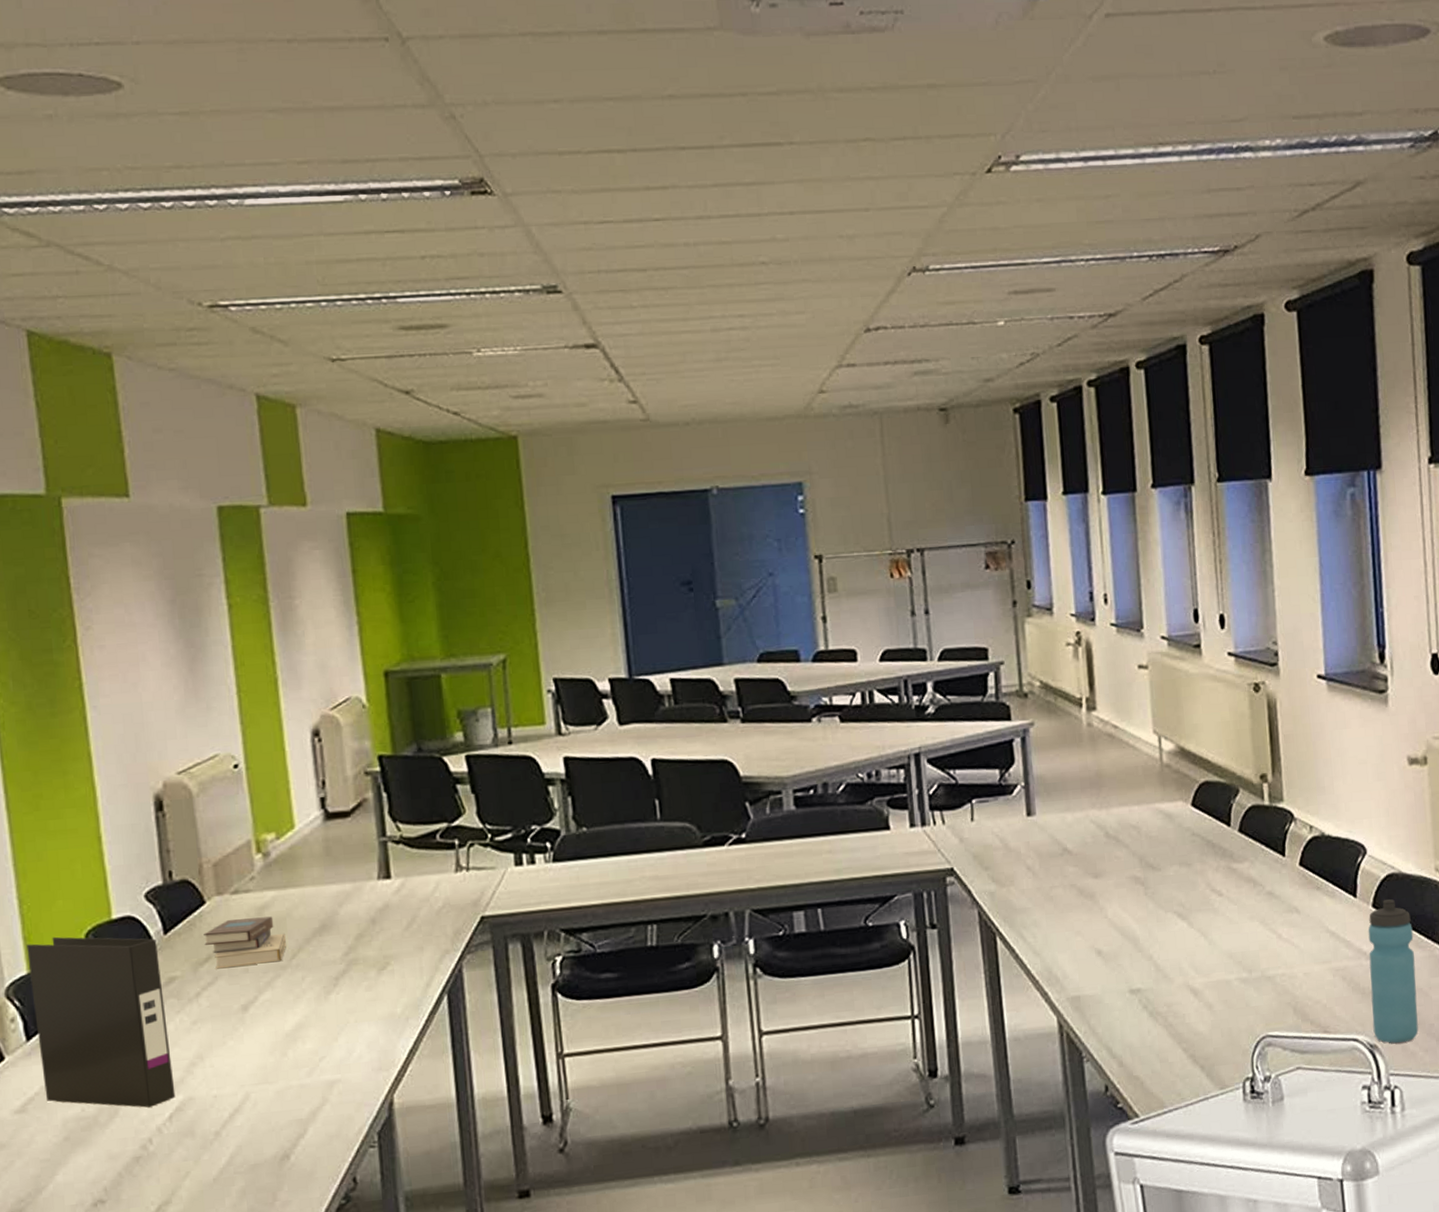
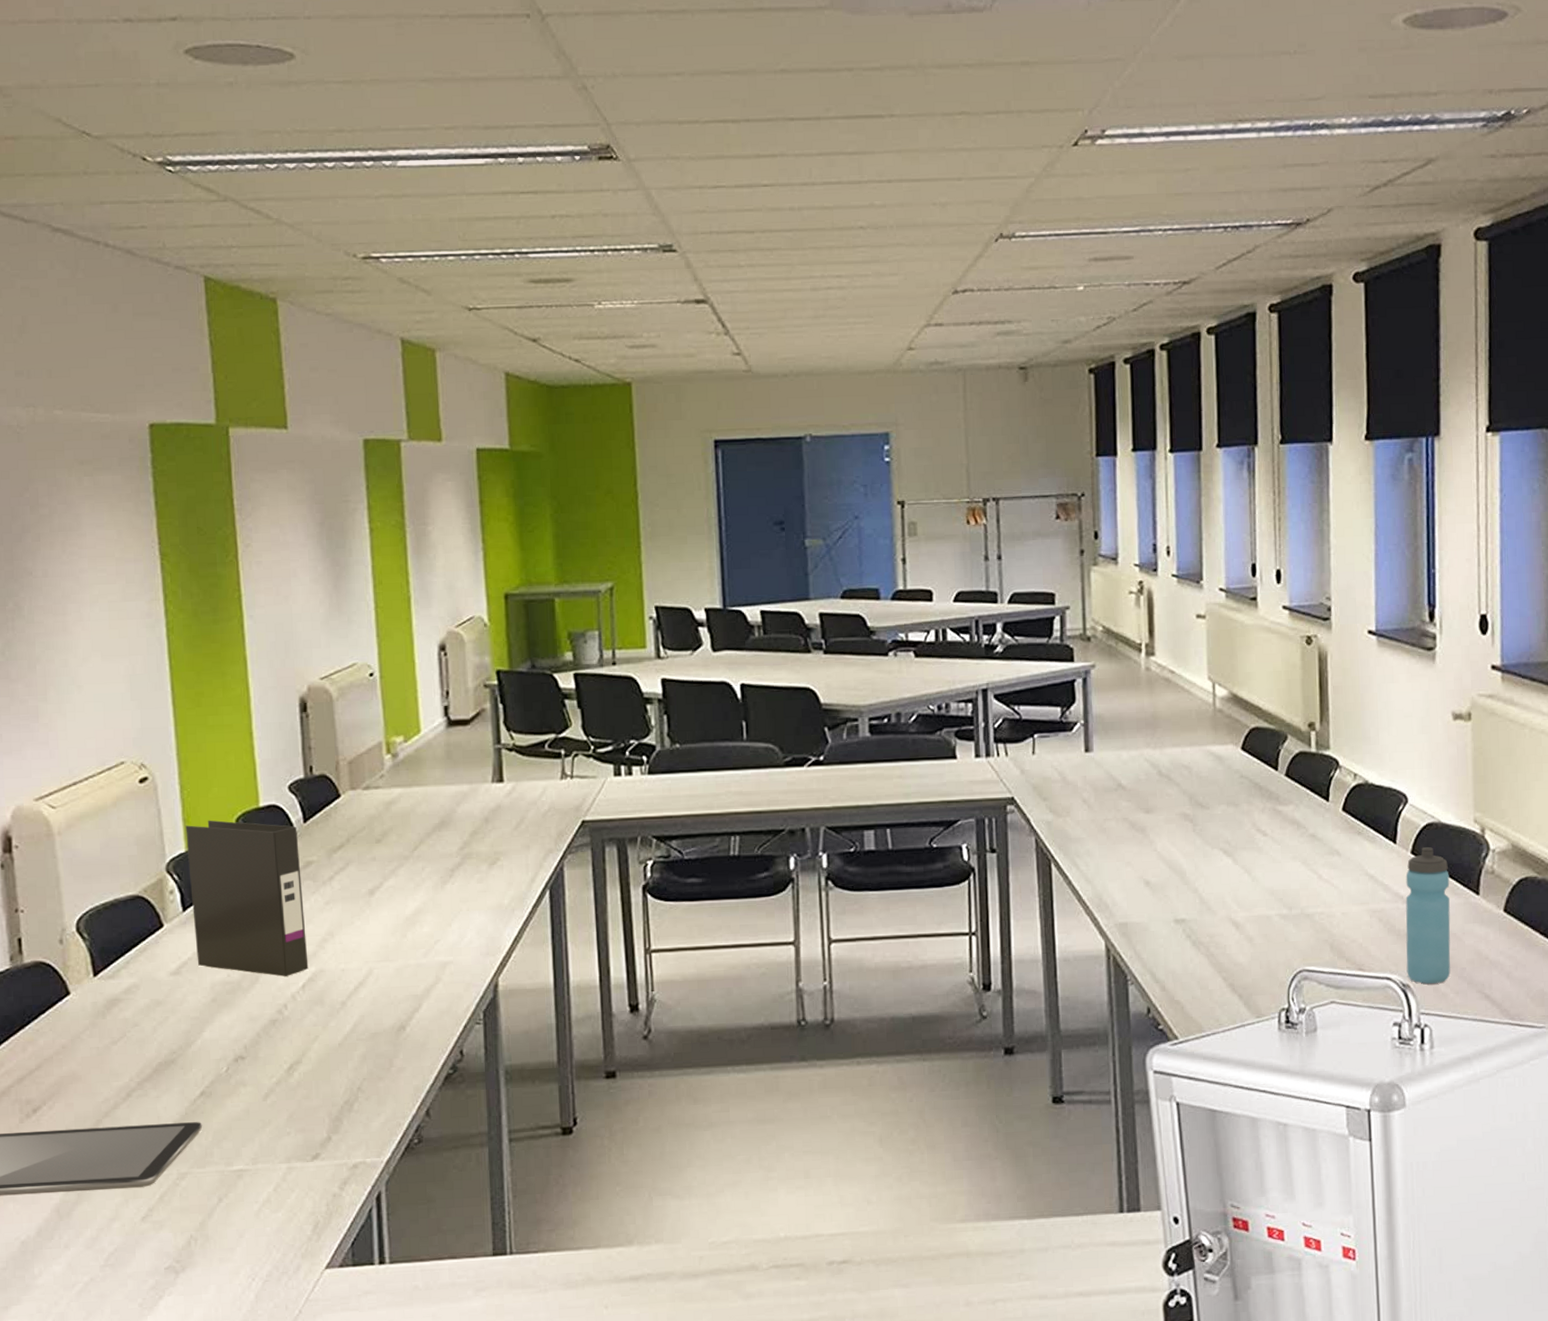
books: present [204,916,287,969] -> none [338,811,410,856]

